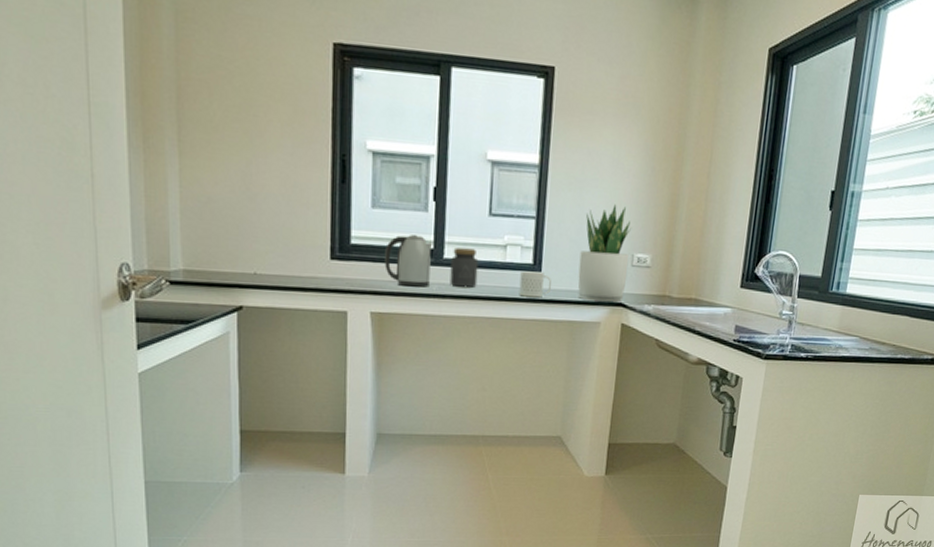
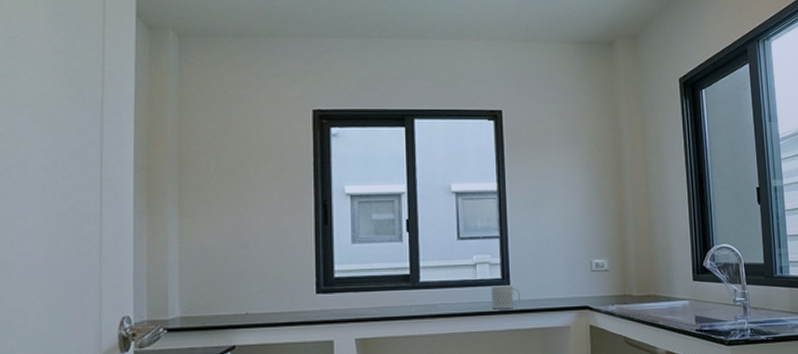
kettle: present [385,235,433,288] -> none [366,263,409,311]
jar: present [450,248,479,289] -> none [426,270,452,308]
planter: present [578,204,631,303] -> none [543,218,589,307]

